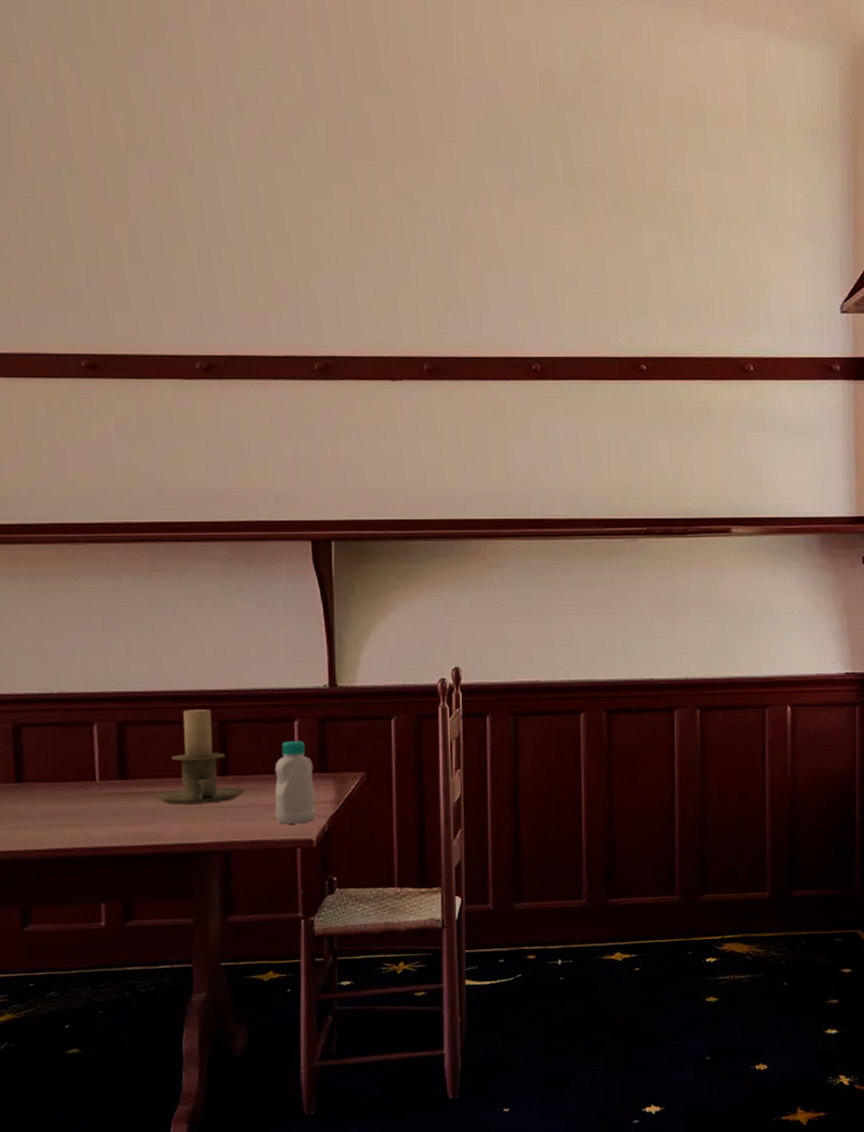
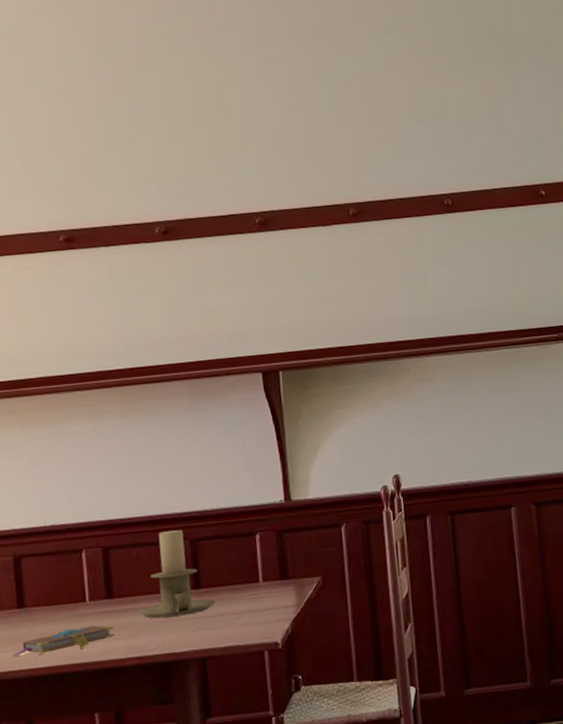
book: none [8,807,128,835] -> present [12,625,115,656]
bottle: present [274,741,316,824] -> none [241,552,280,630]

